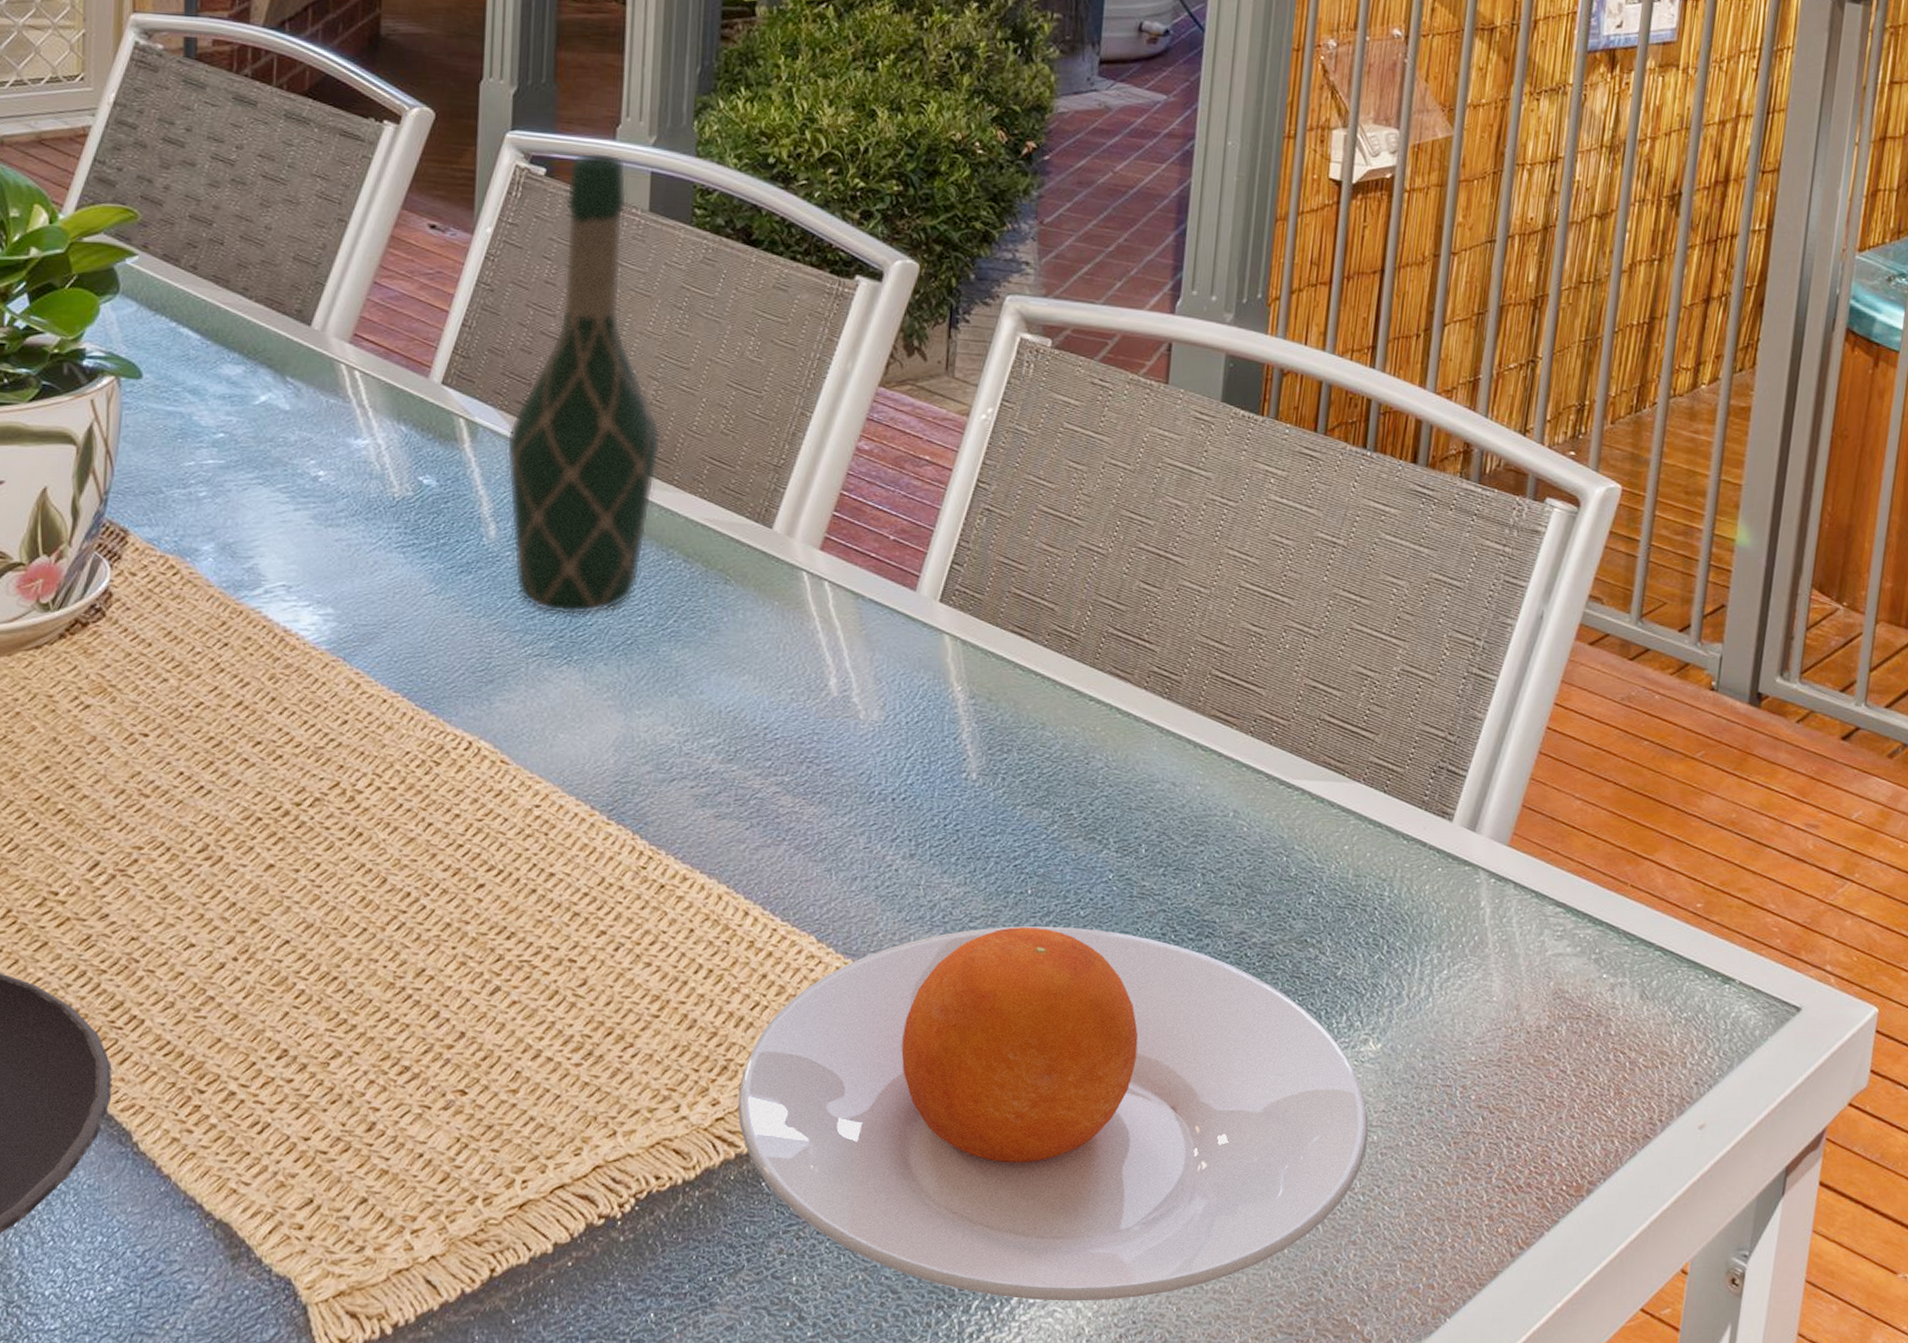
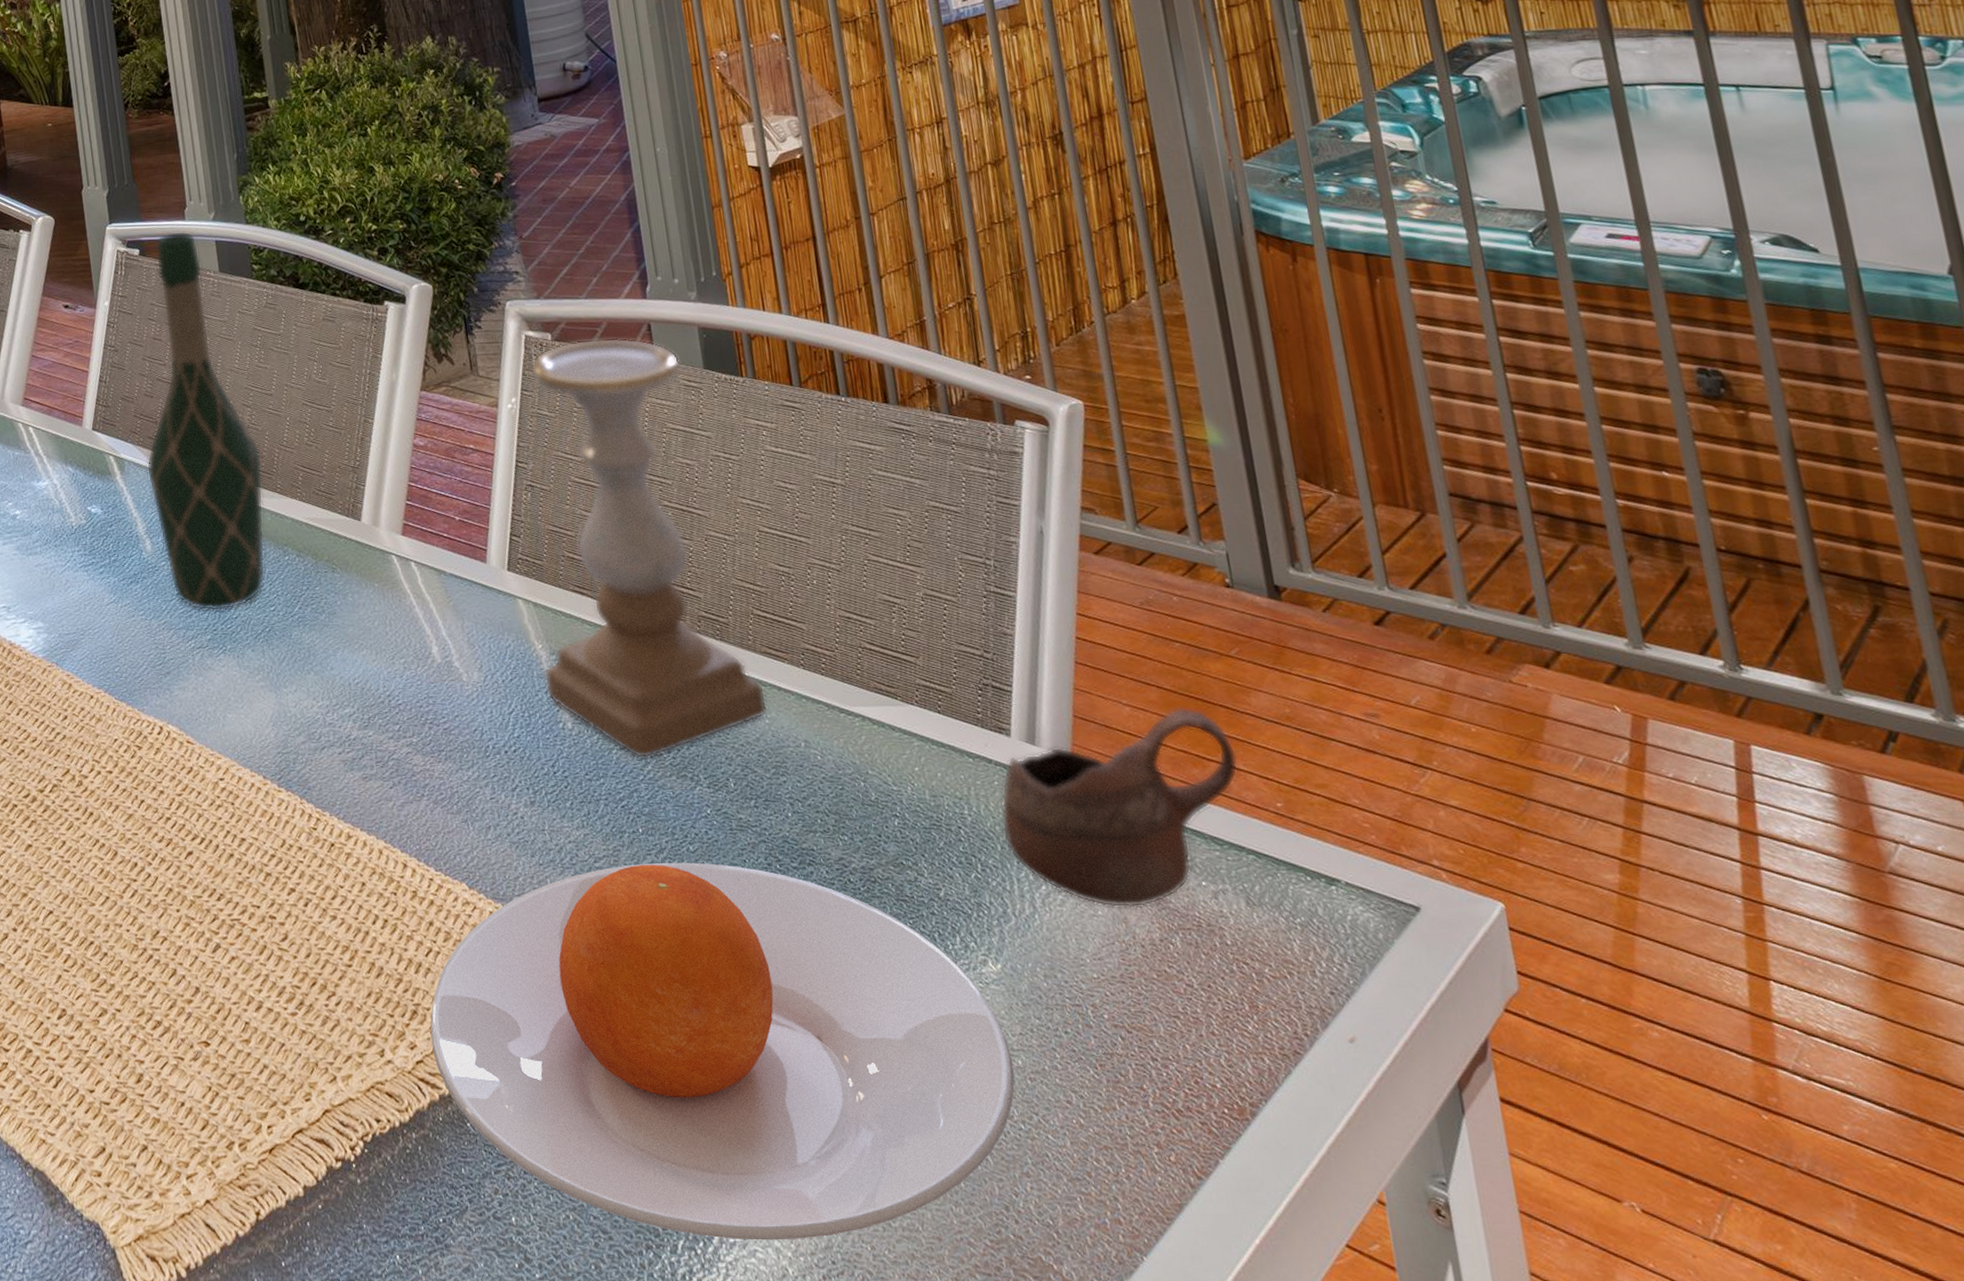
candle holder: none [955,351,1204,817] -> present [530,337,768,759]
cup: none [1418,805,1673,996] -> present [1000,707,1239,908]

